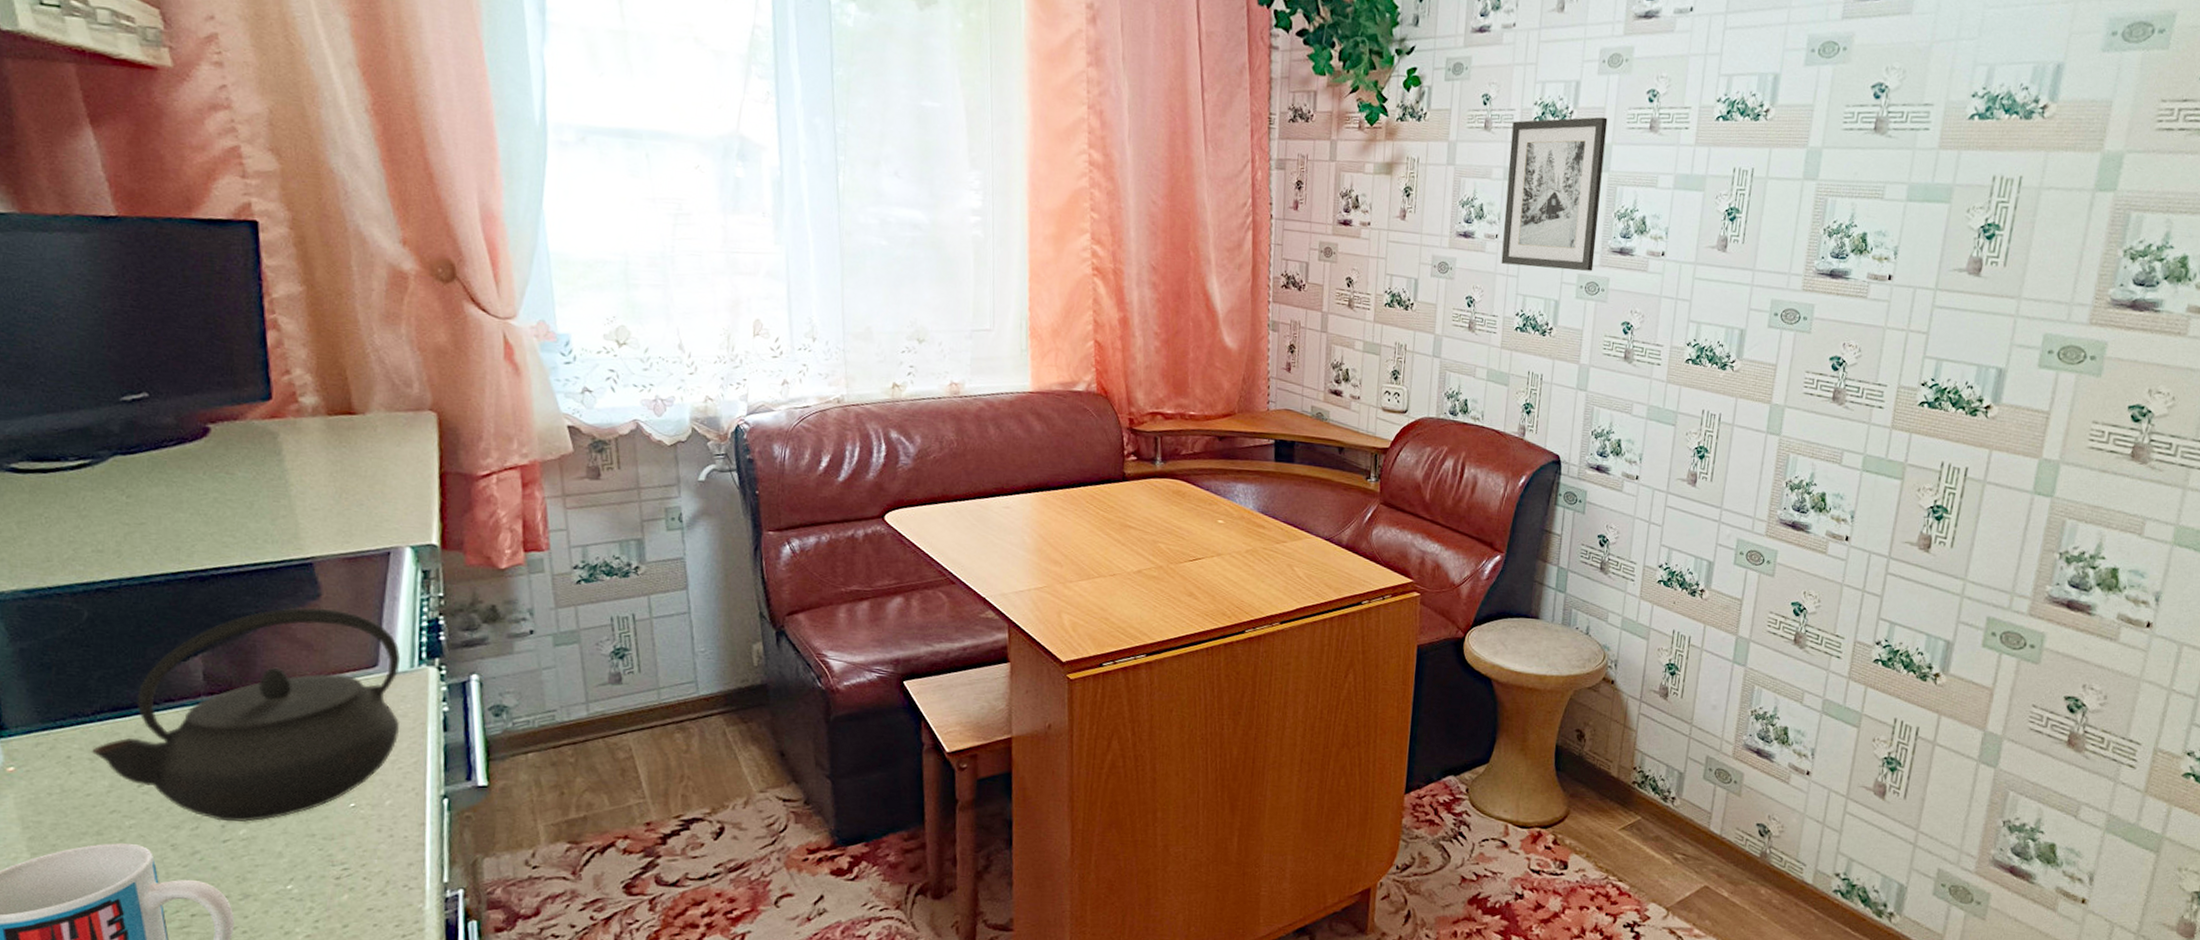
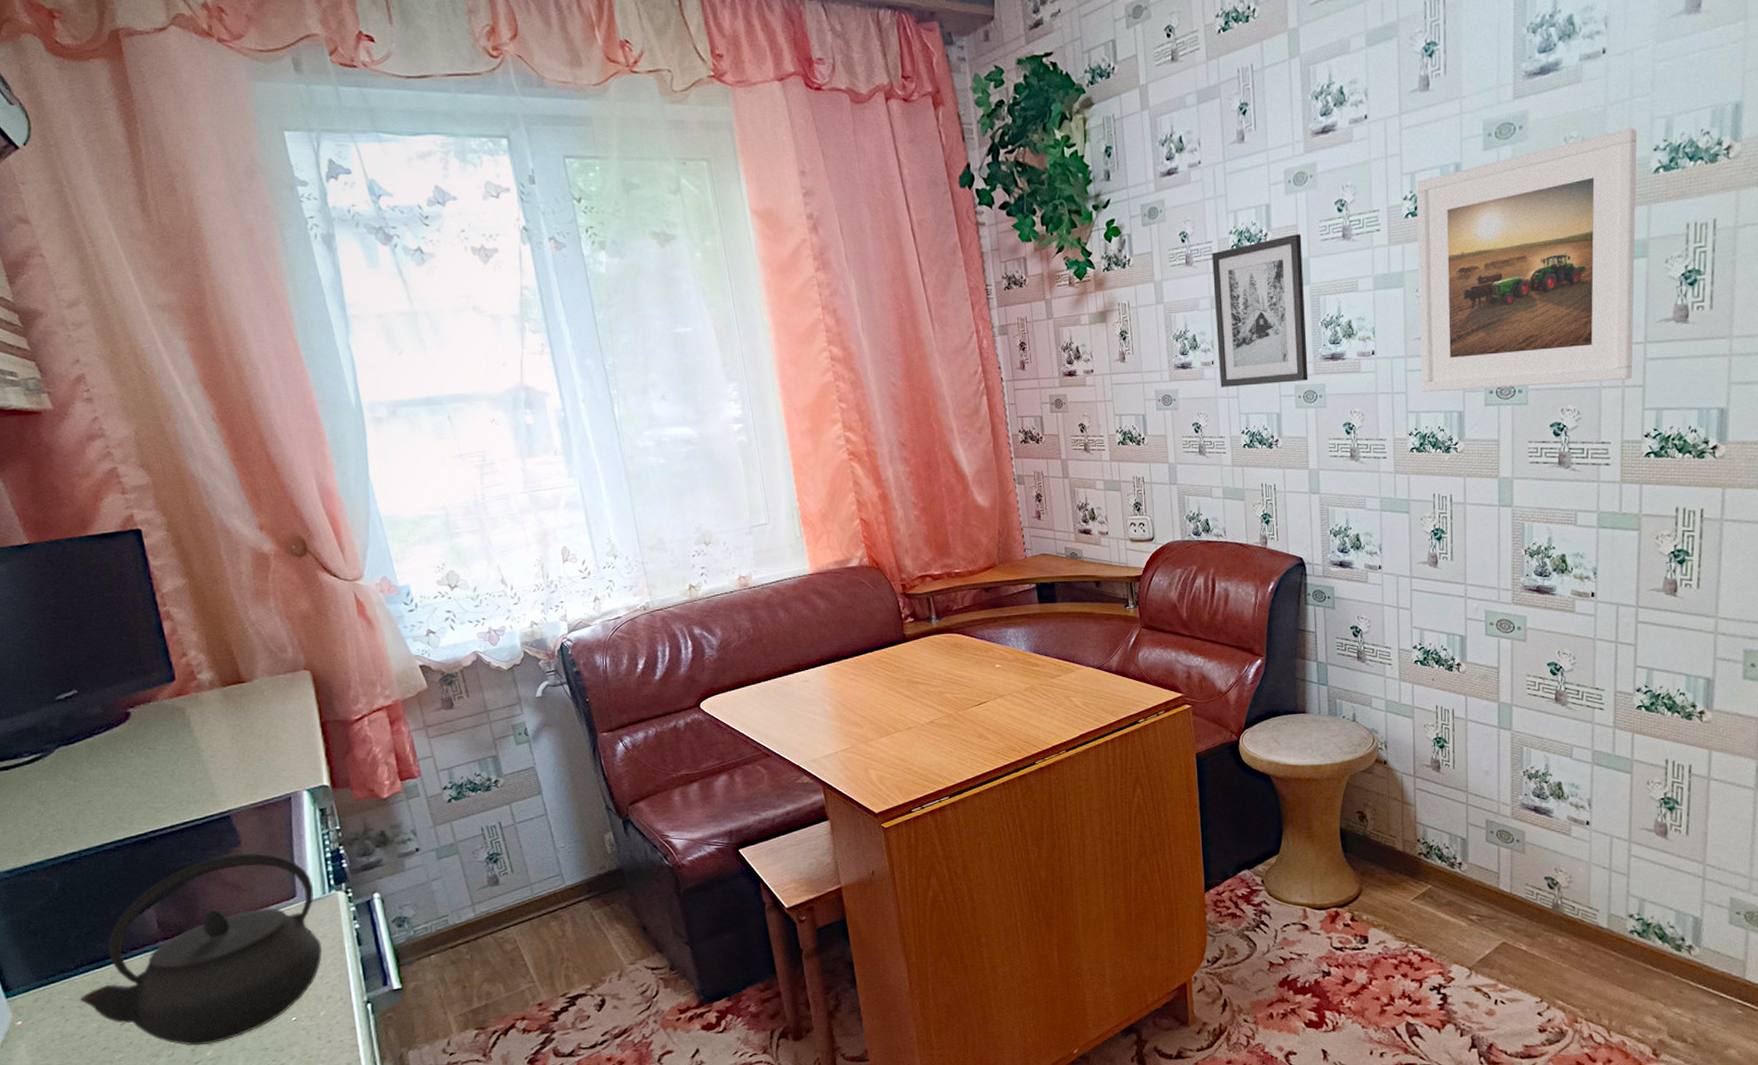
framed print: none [1706,69,1959,324] -> present [1416,128,1637,393]

